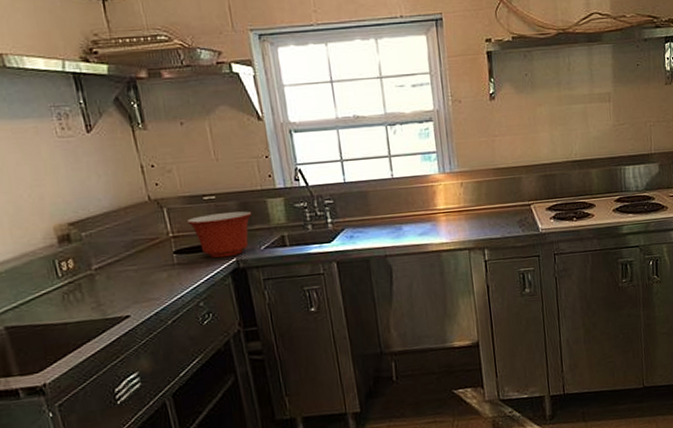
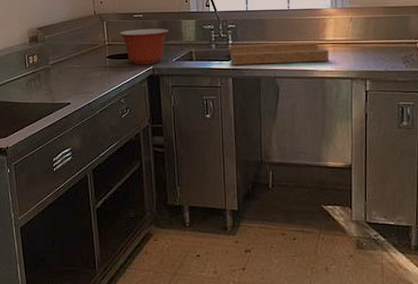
cutting board: none [328,212,443,247] -> present [229,42,329,65]

